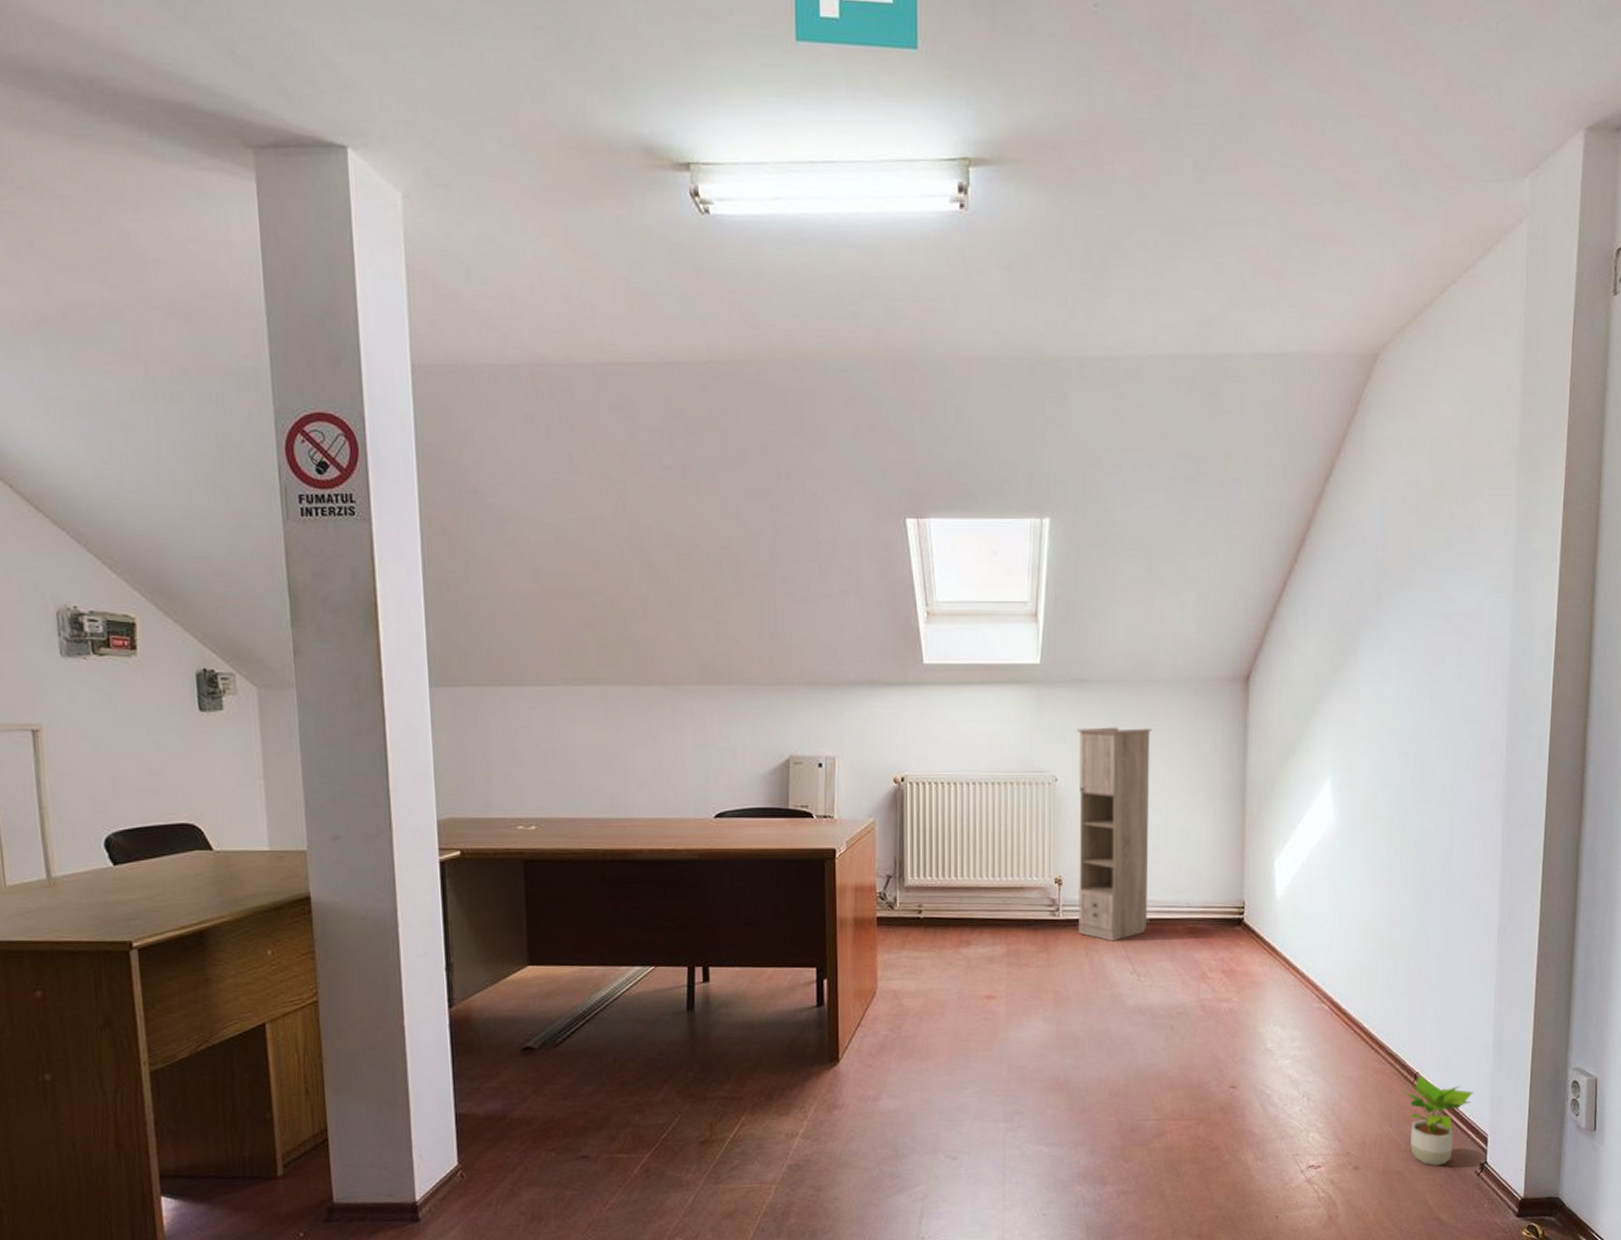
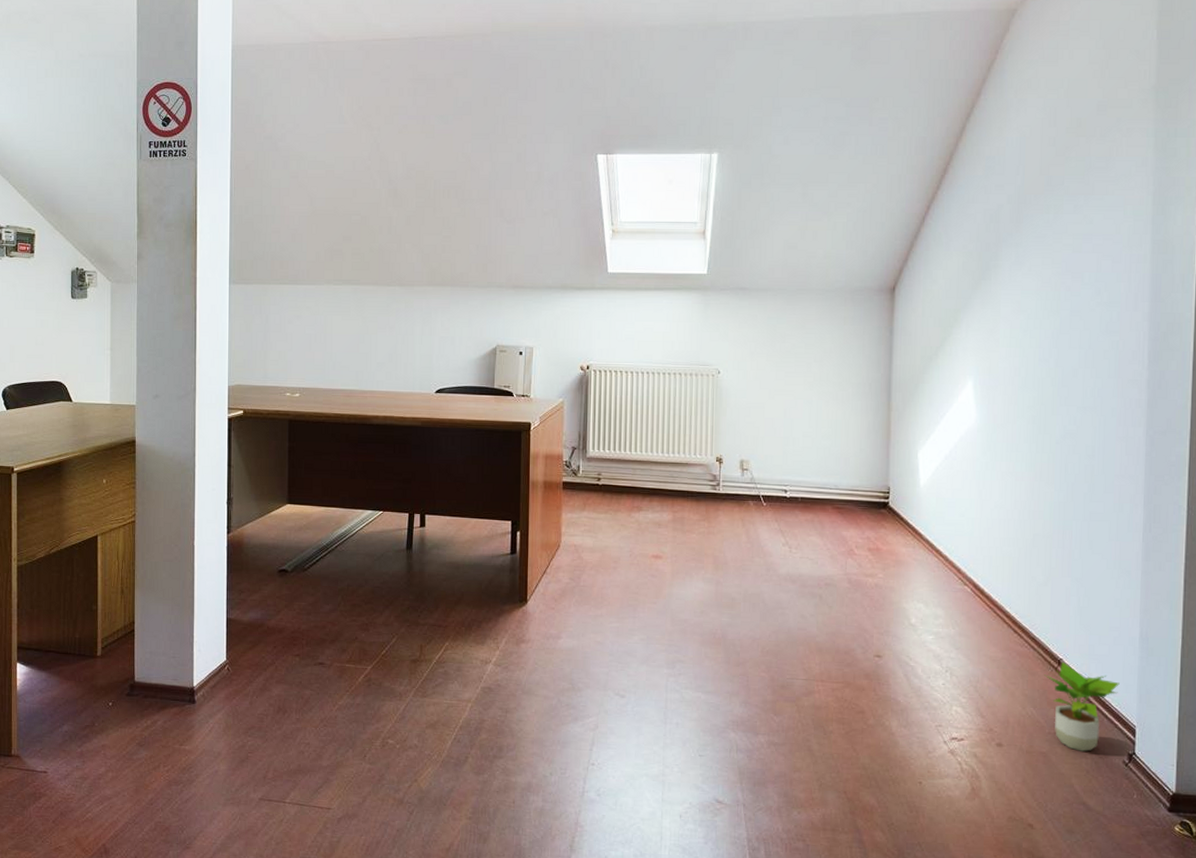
storage cabinet: present [1077,727,1152,941] -> none [736,328,805,516]

